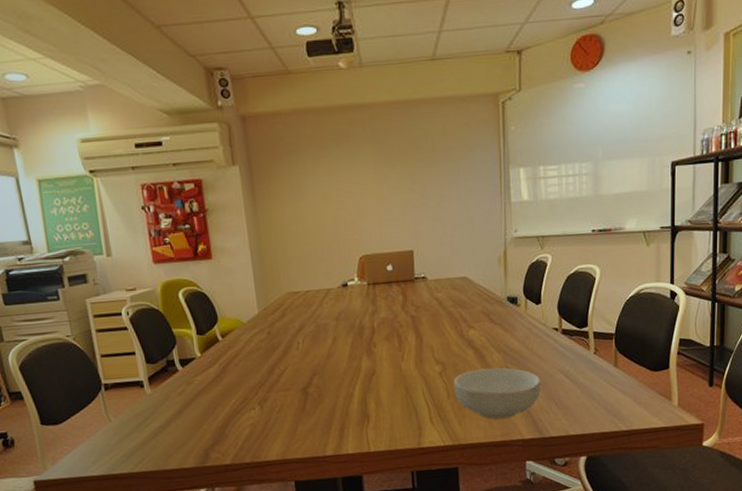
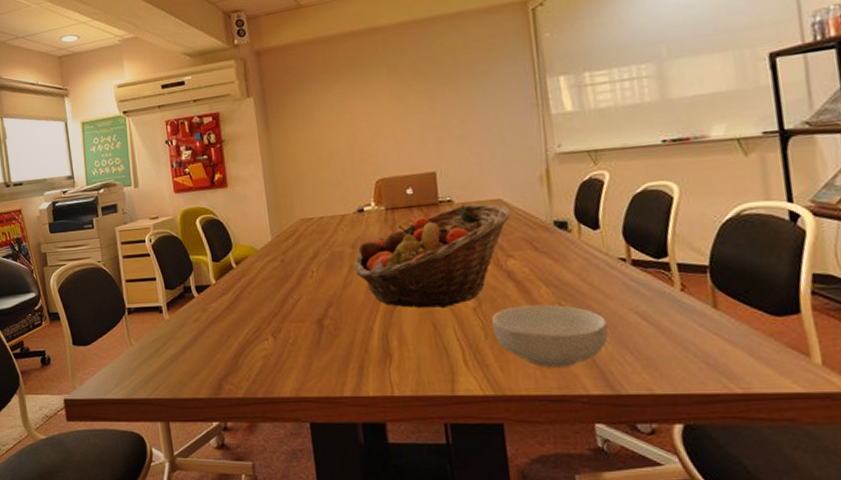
fruit basket: none [338,281,475,375] -> present [354,204,512,309]

